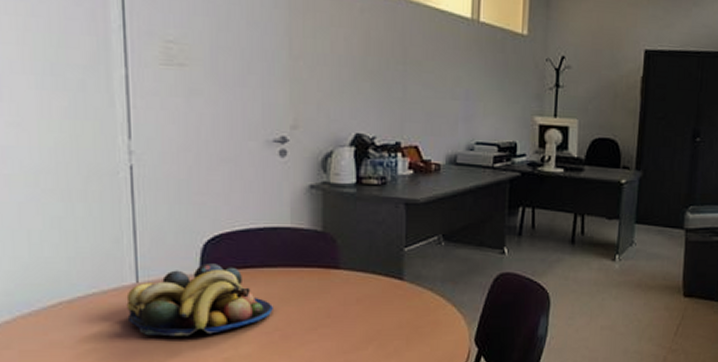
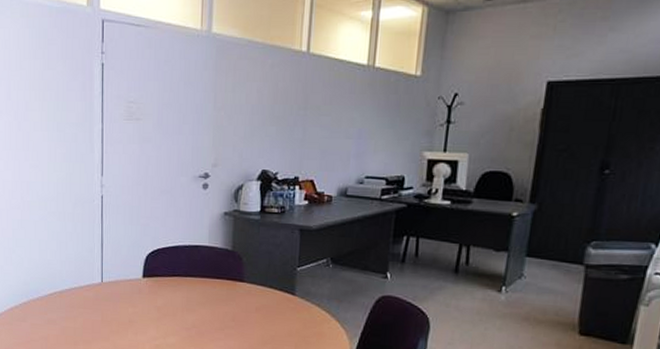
fruit bowl: present [126,263,273,337] -> none [94,271,192,325]

